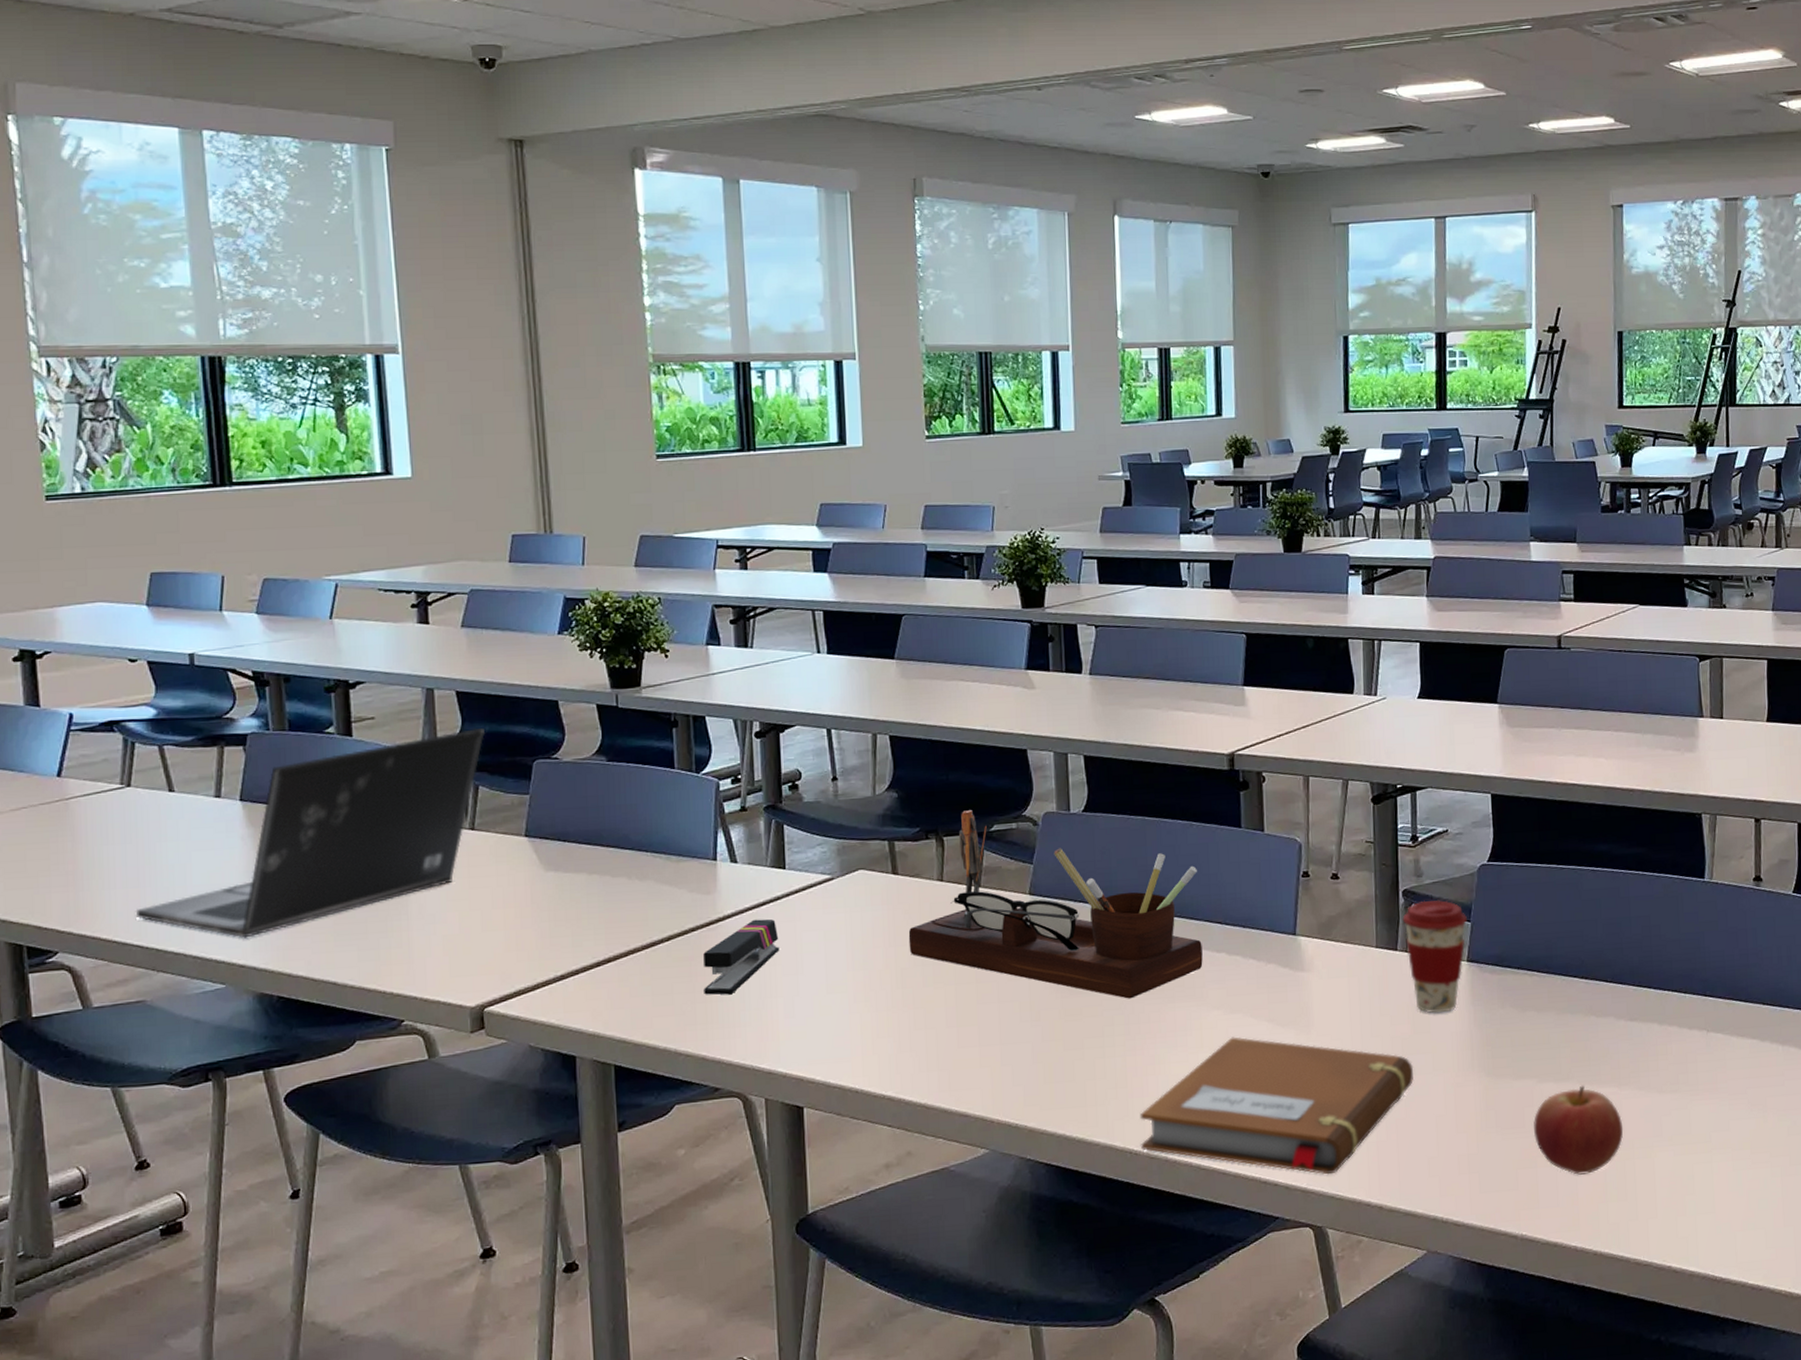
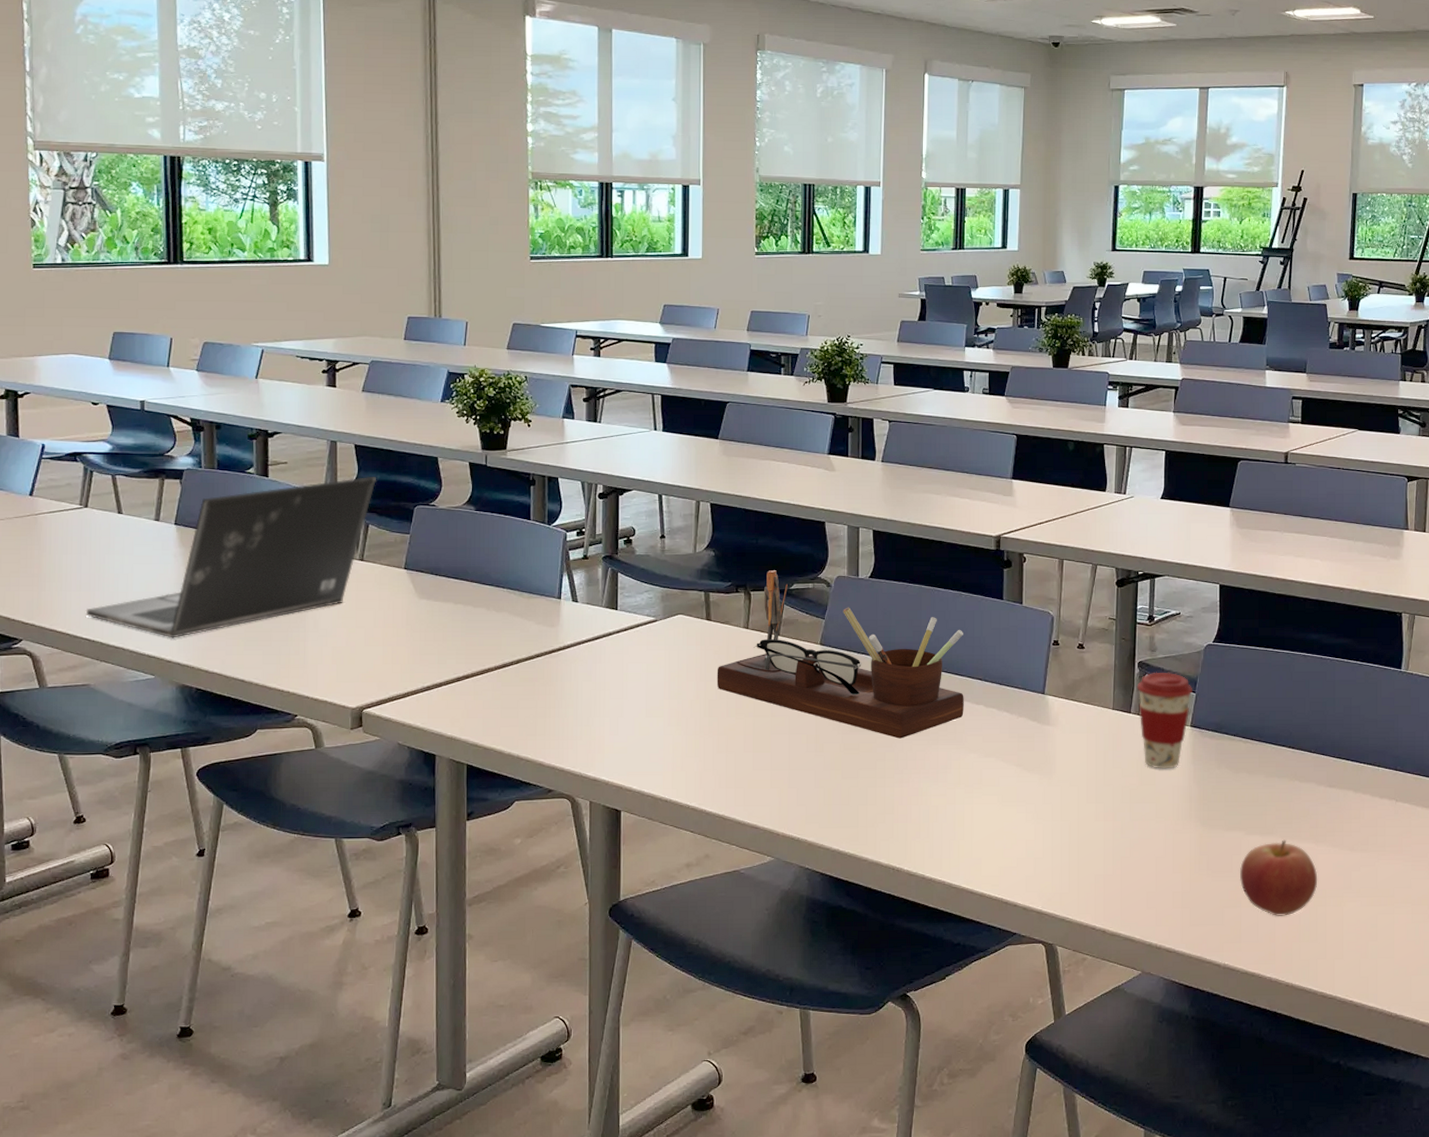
stapler: present [703,919,780,995] -> none [544,650,609,712]
notebook: present [1139,1037,1414,1175] -> none [901,777,1139,900]

